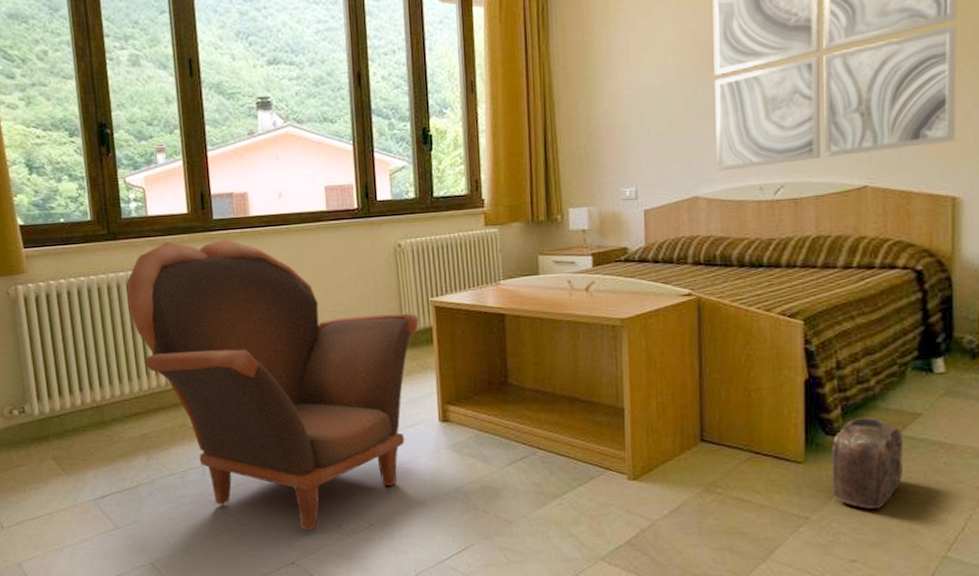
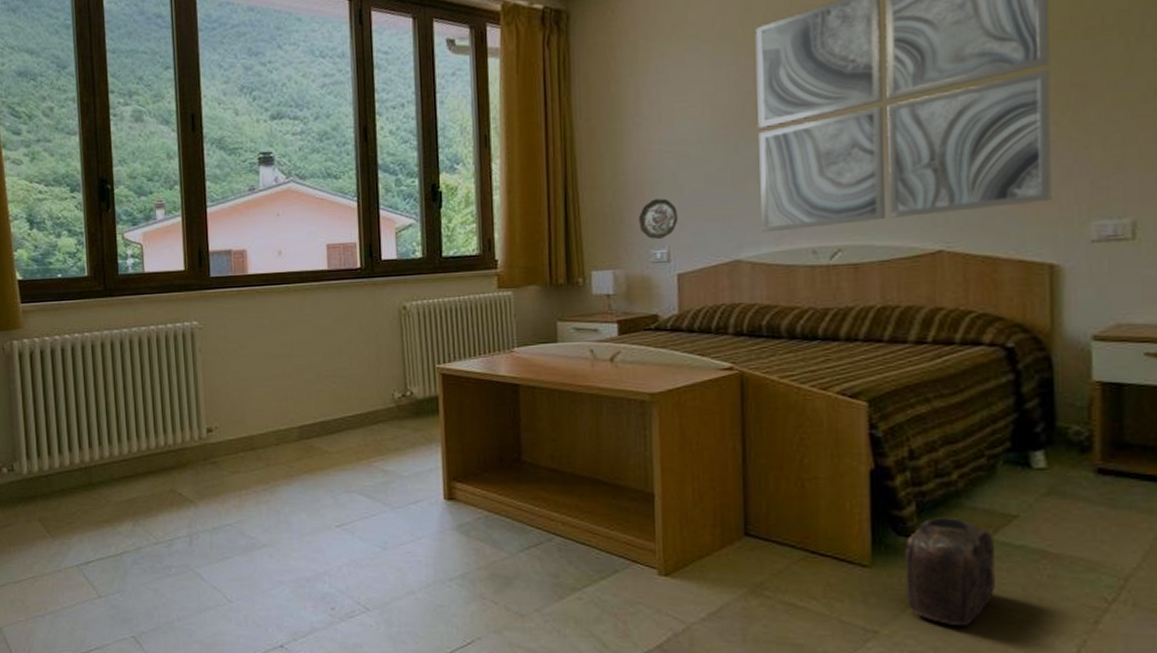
armchair: present [126,239,419,530] -> none [120,298,425,611]
decorative plate: none [610,141,645,178] -> present [639,198,679,239]

